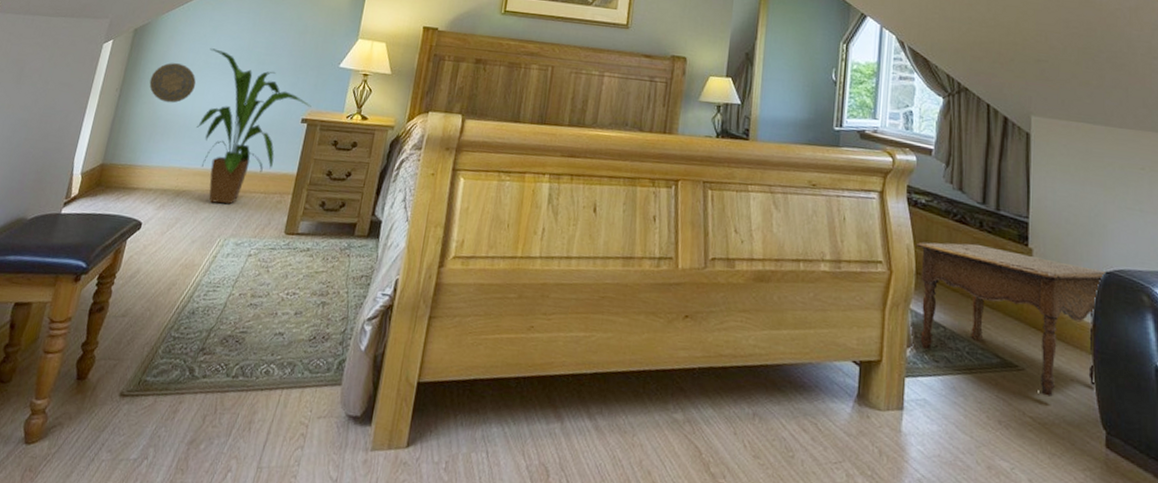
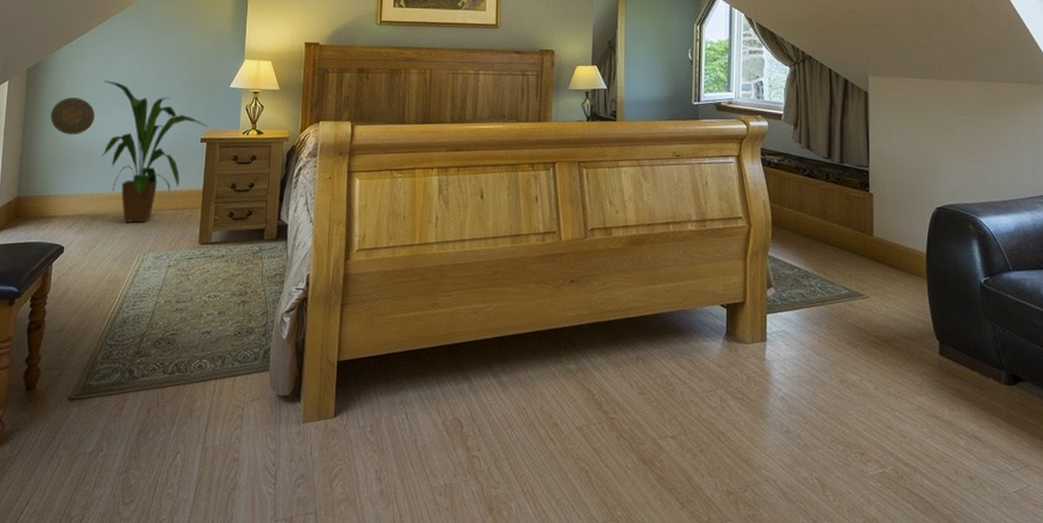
side table: present [916,241,1107,397] -> none [771,194,938,317]

